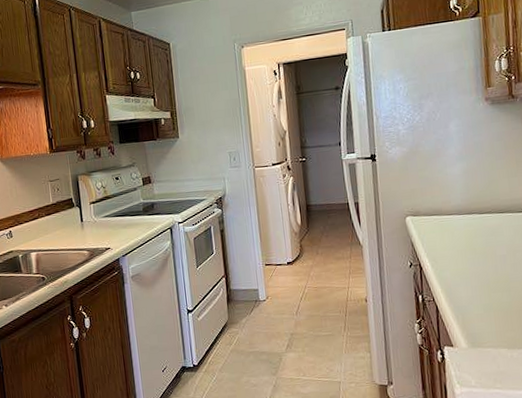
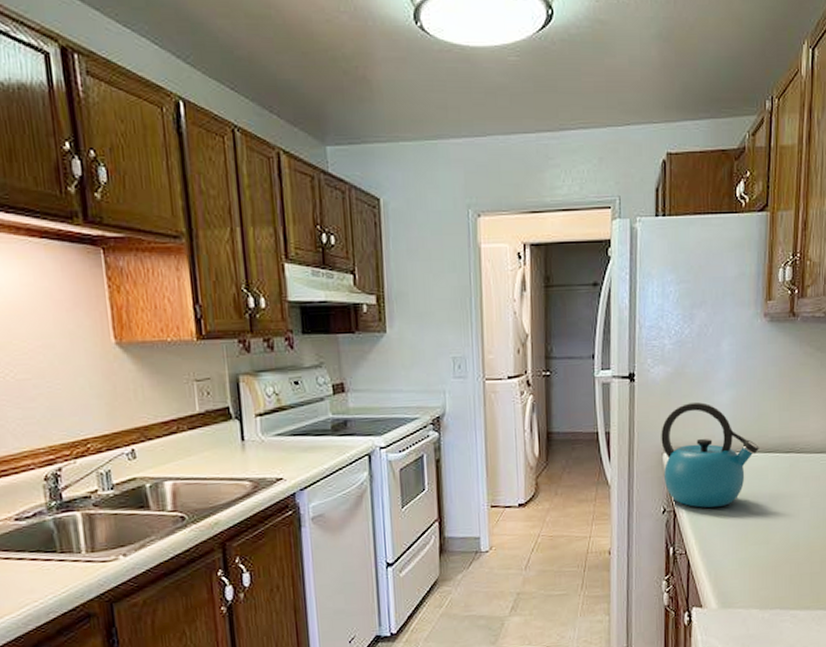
kettle: none [402,174,493,262] -> present [661,402,759,508]

